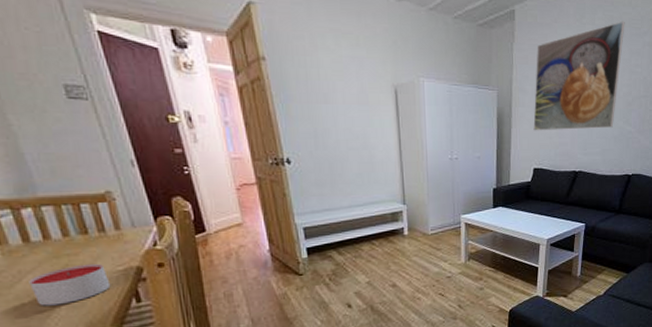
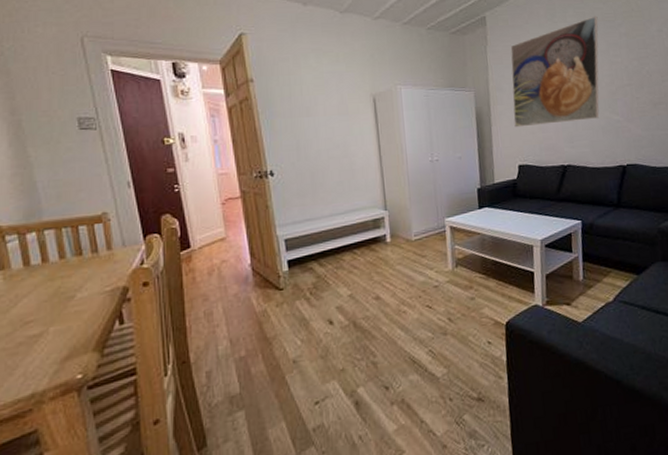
candle: present [29,263,111,306] -> none [23,284,97,331]

